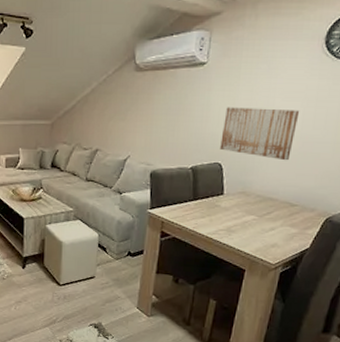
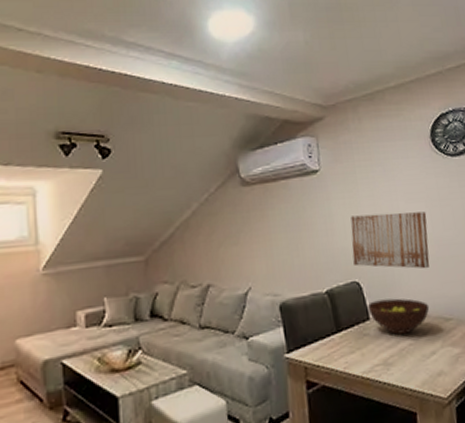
fruit bowl: none [223,180,280,210] -> present [367,298,430,335]

